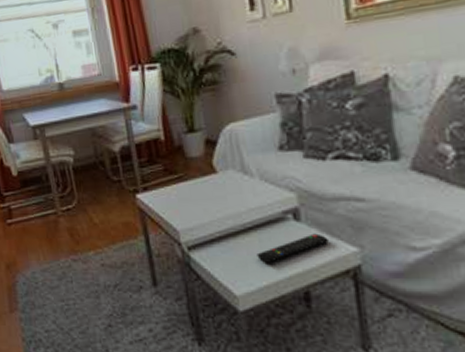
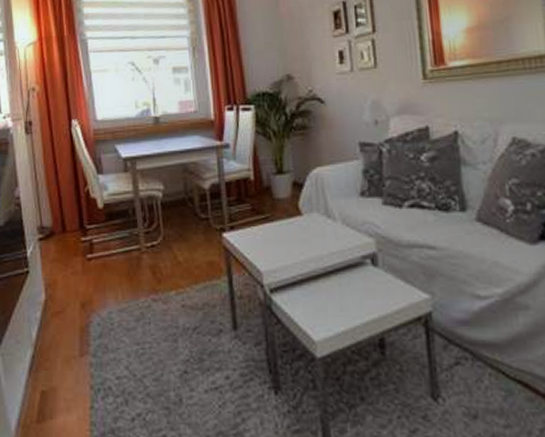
remote control: present [256,233,329,263] -> none [336,279,403,308]

